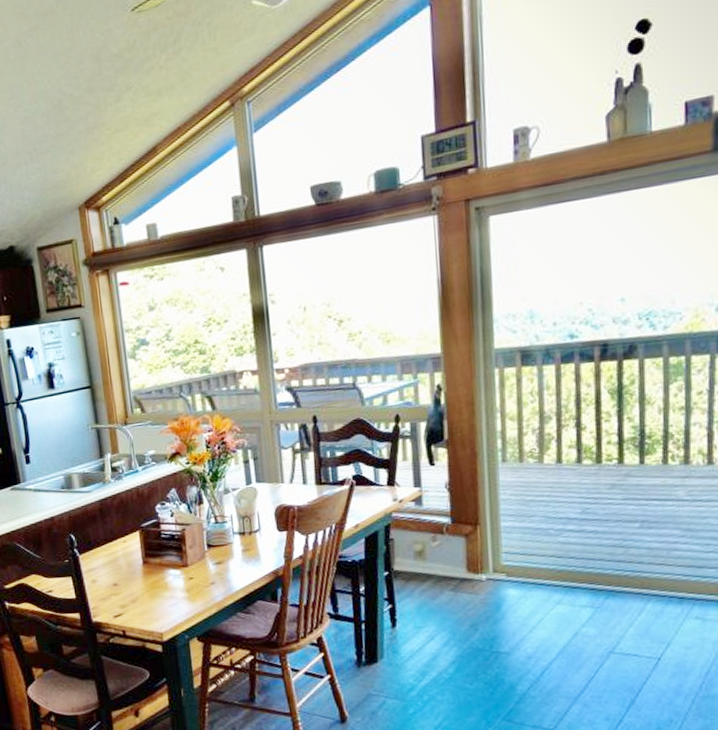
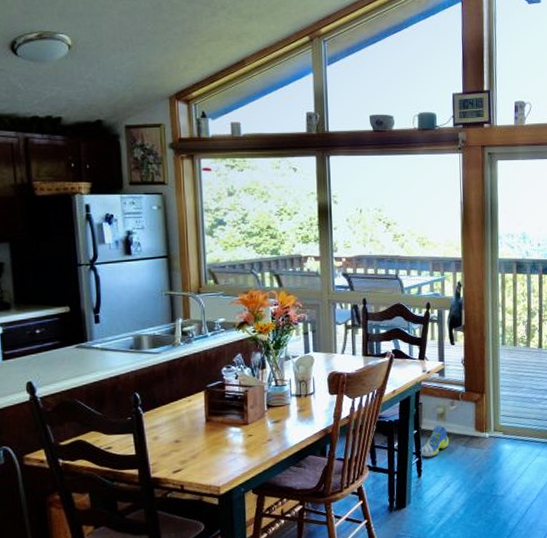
sneaker: none [393,566,431,604] -> present [420,425,449,457]

